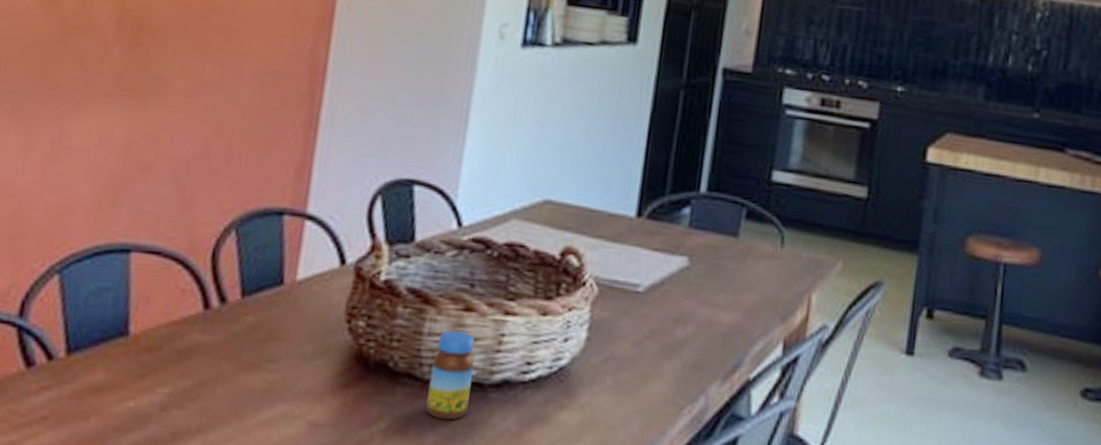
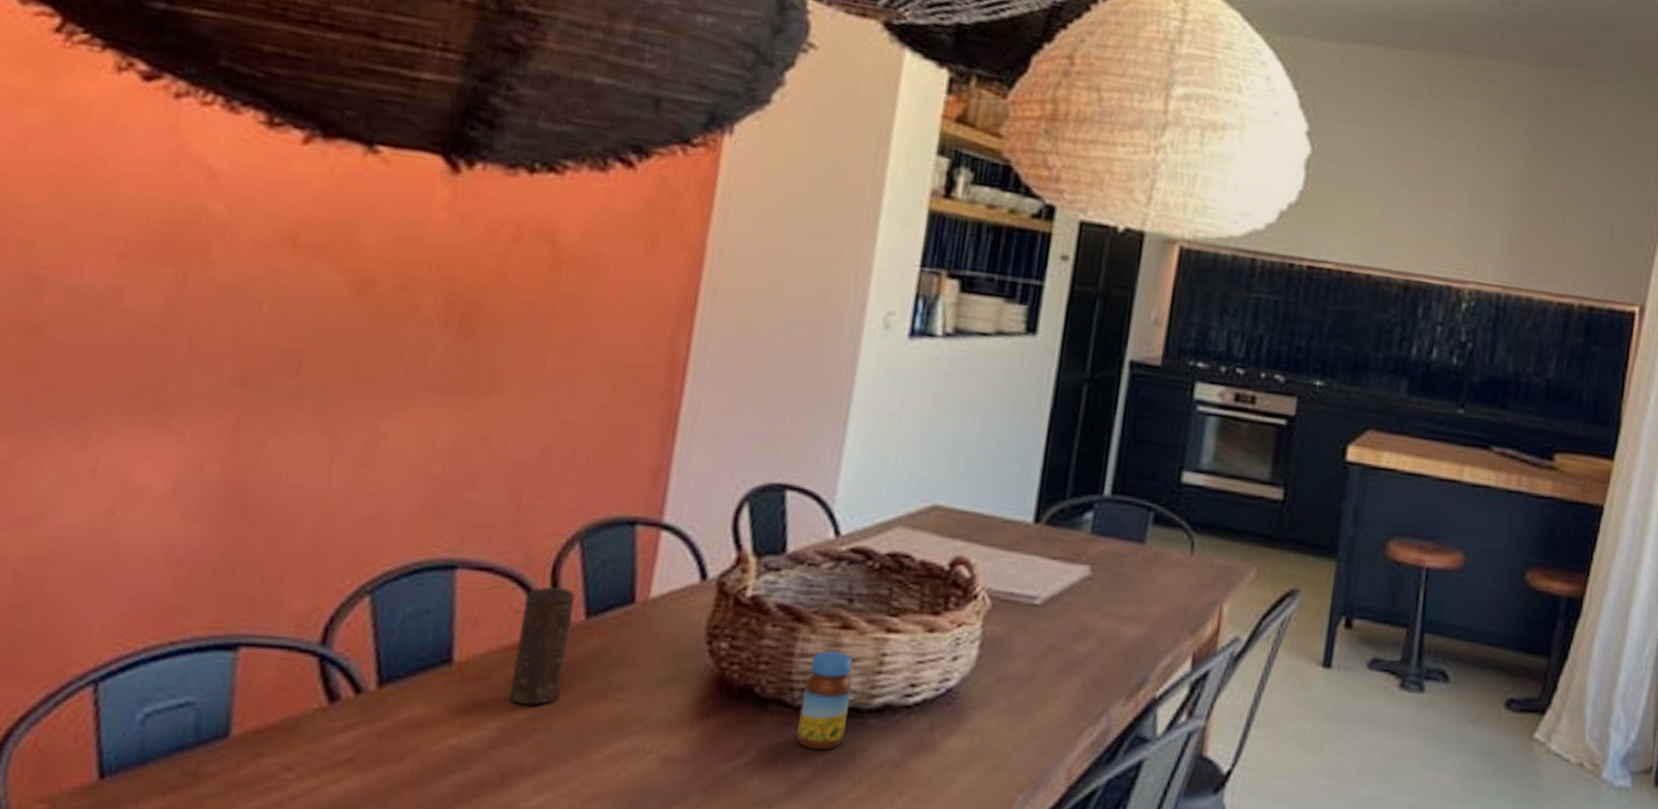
candle: none [177,269,233,374] -> present [509,586,576,706]

